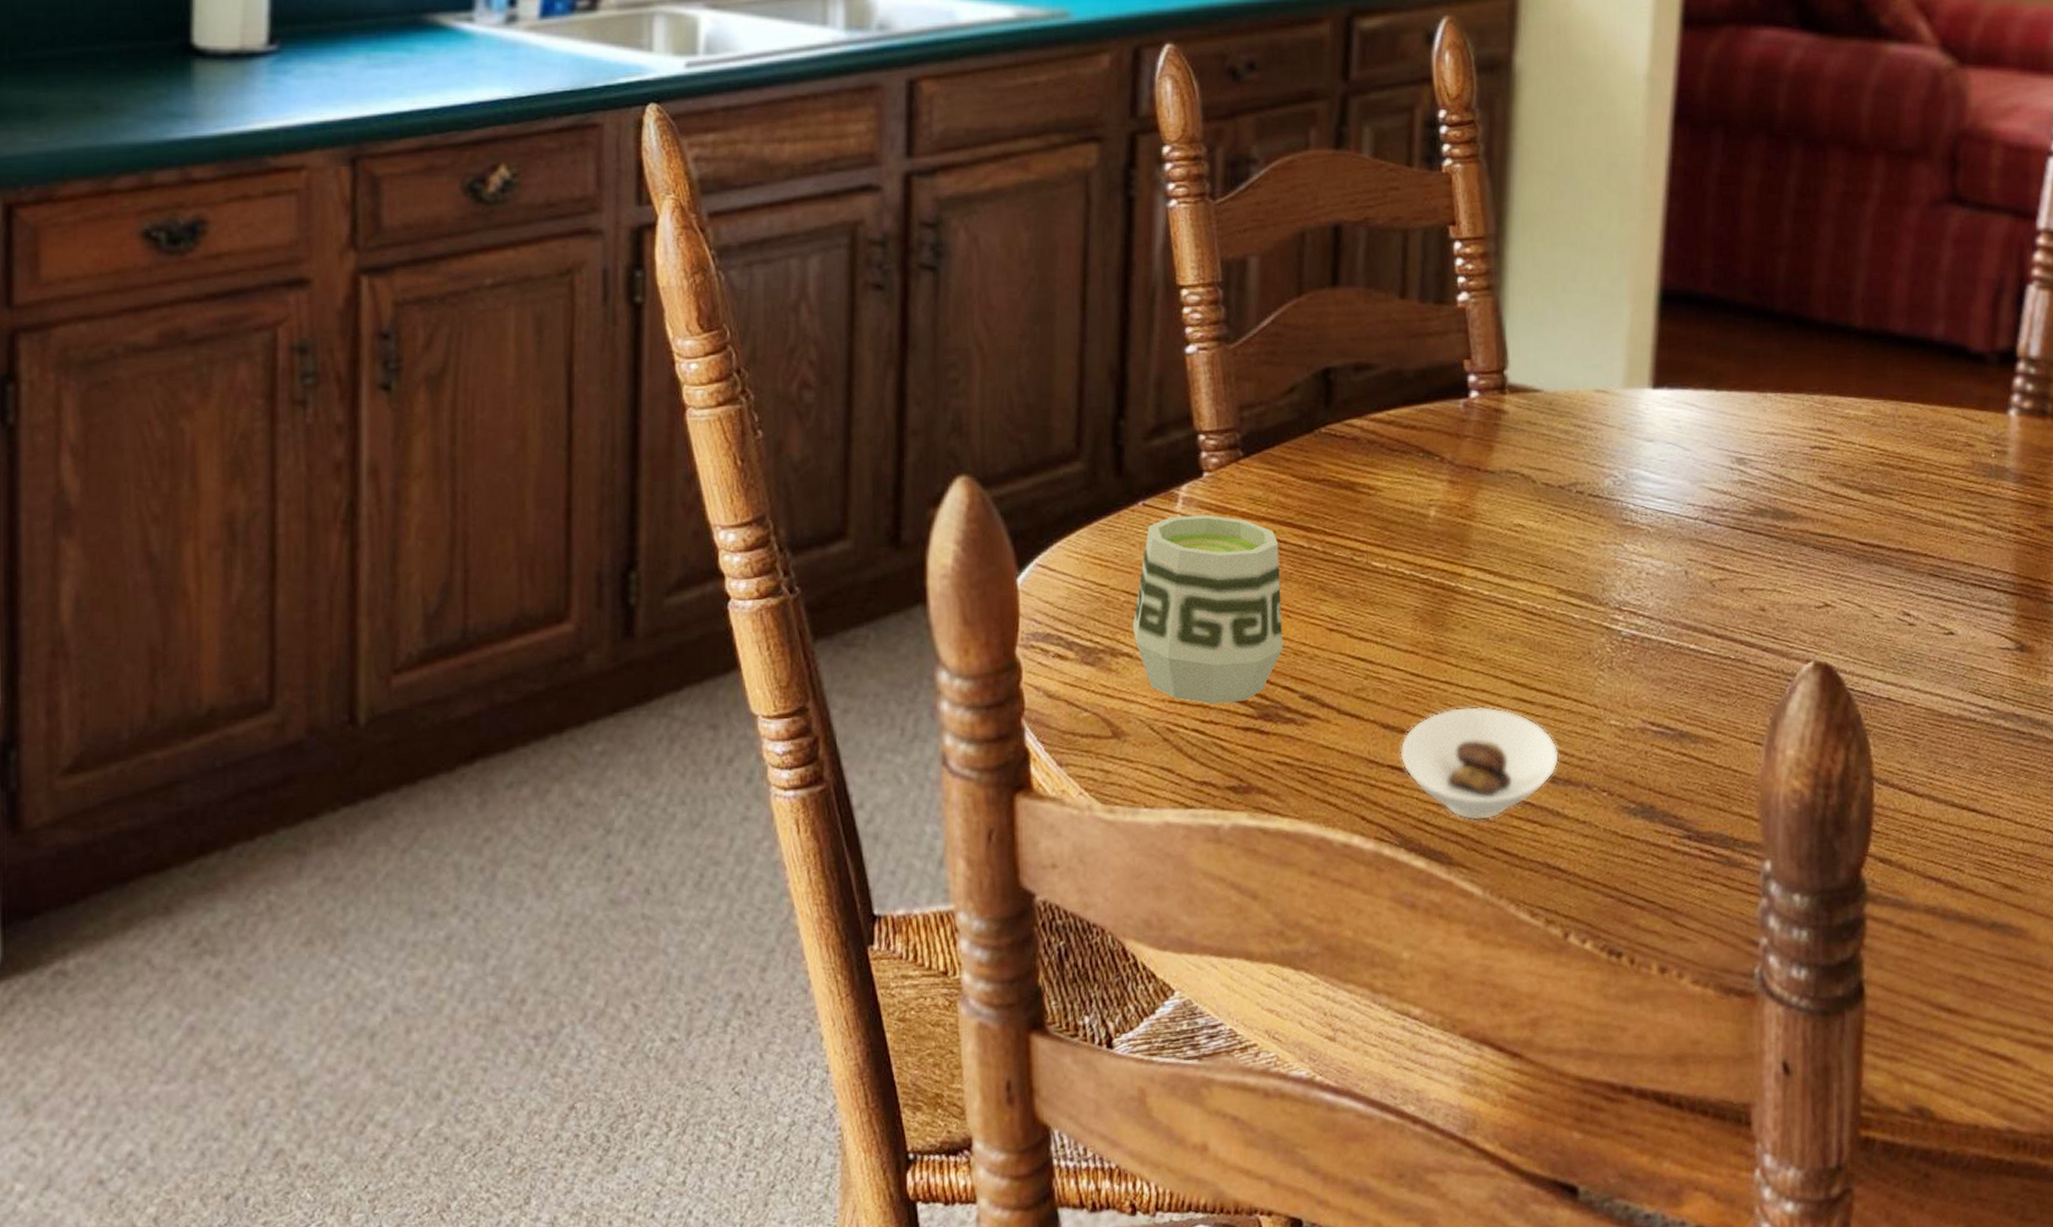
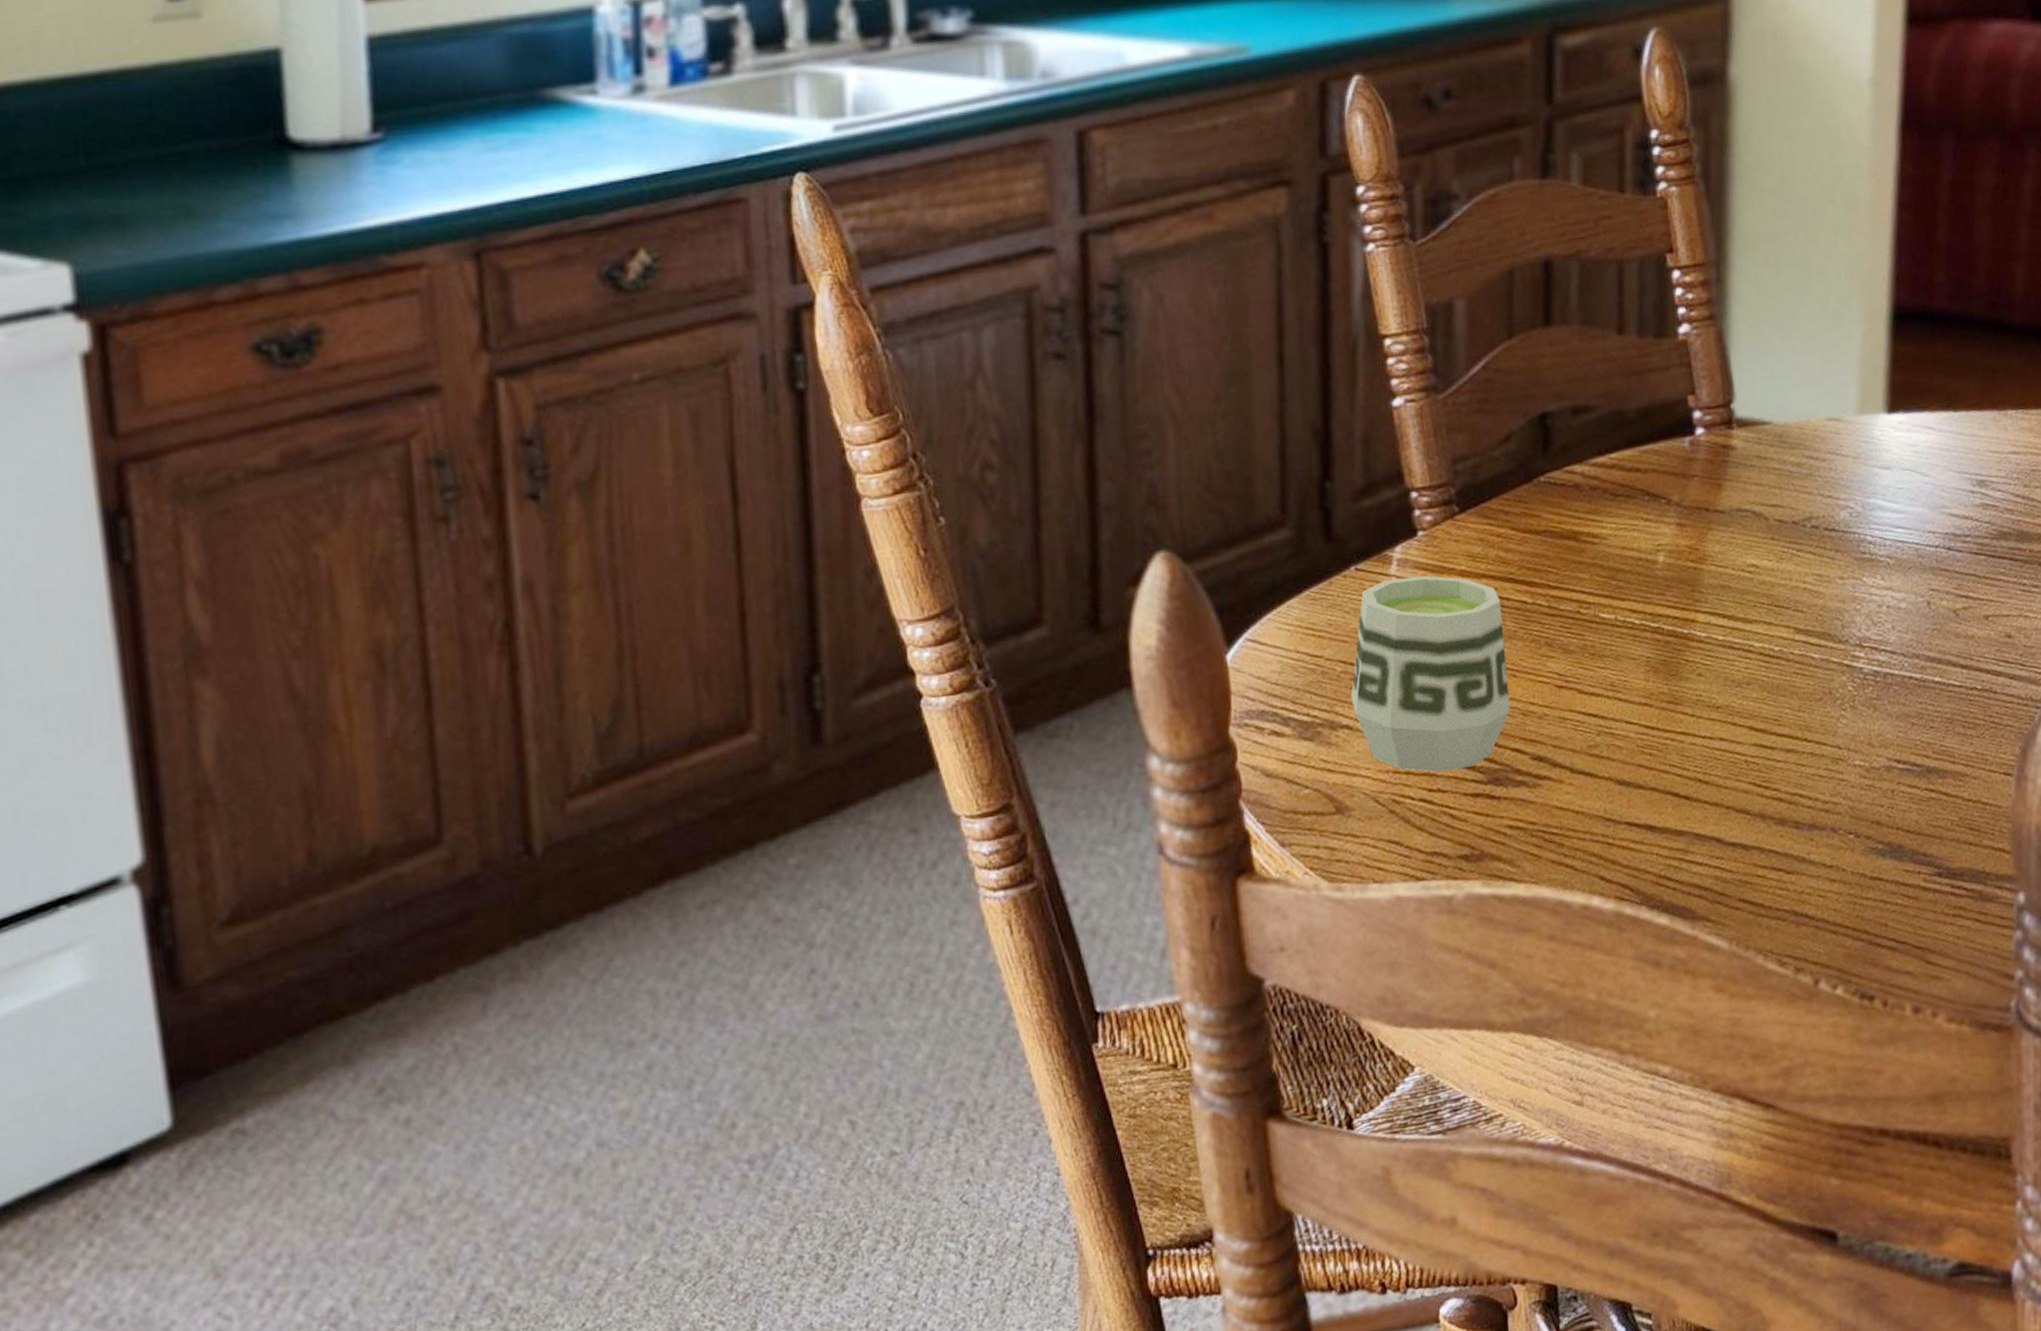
saucer: present [1400,706,1559,821] -> none [1637,755,1803,873]

